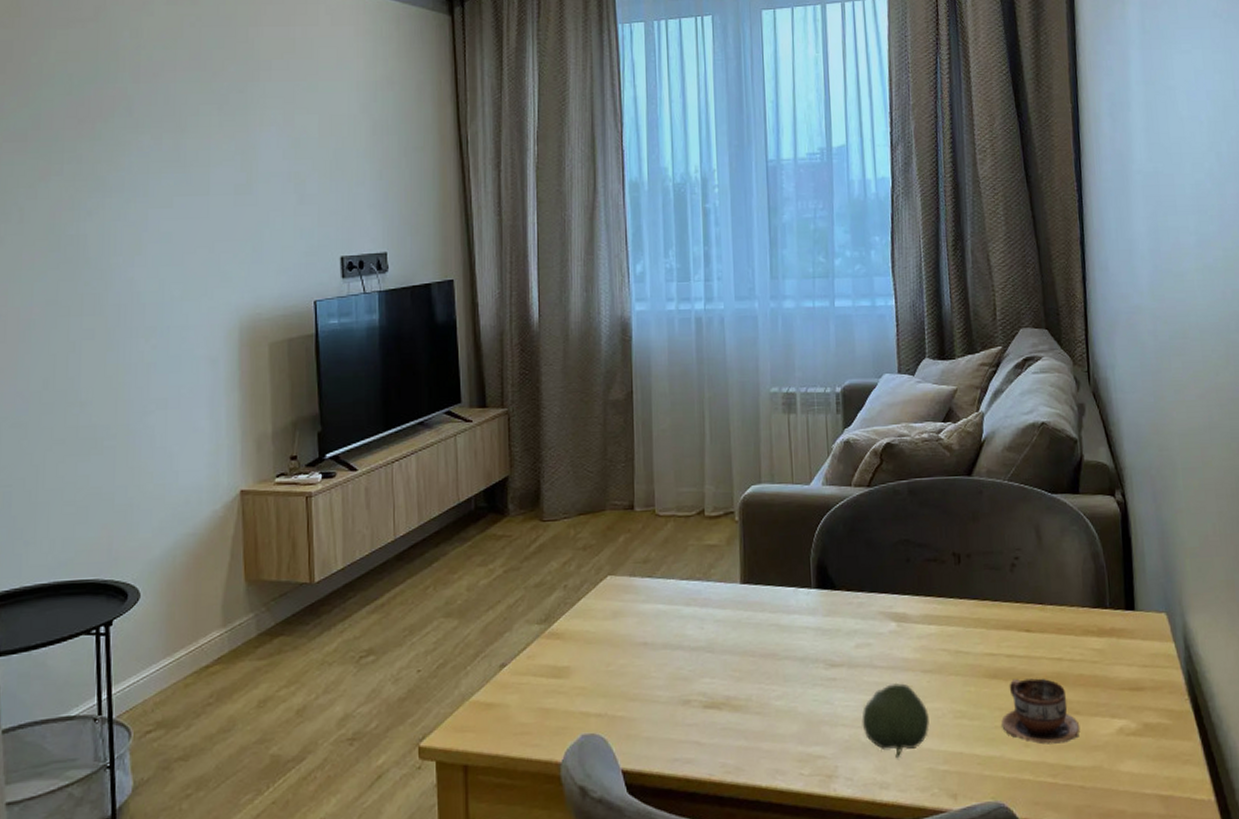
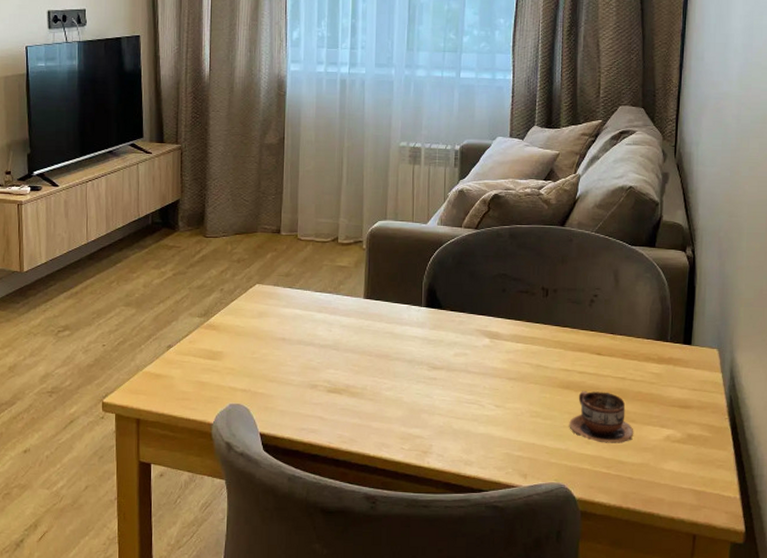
fruit: present [862,682,930,758] -> none [454,385,510,443]

